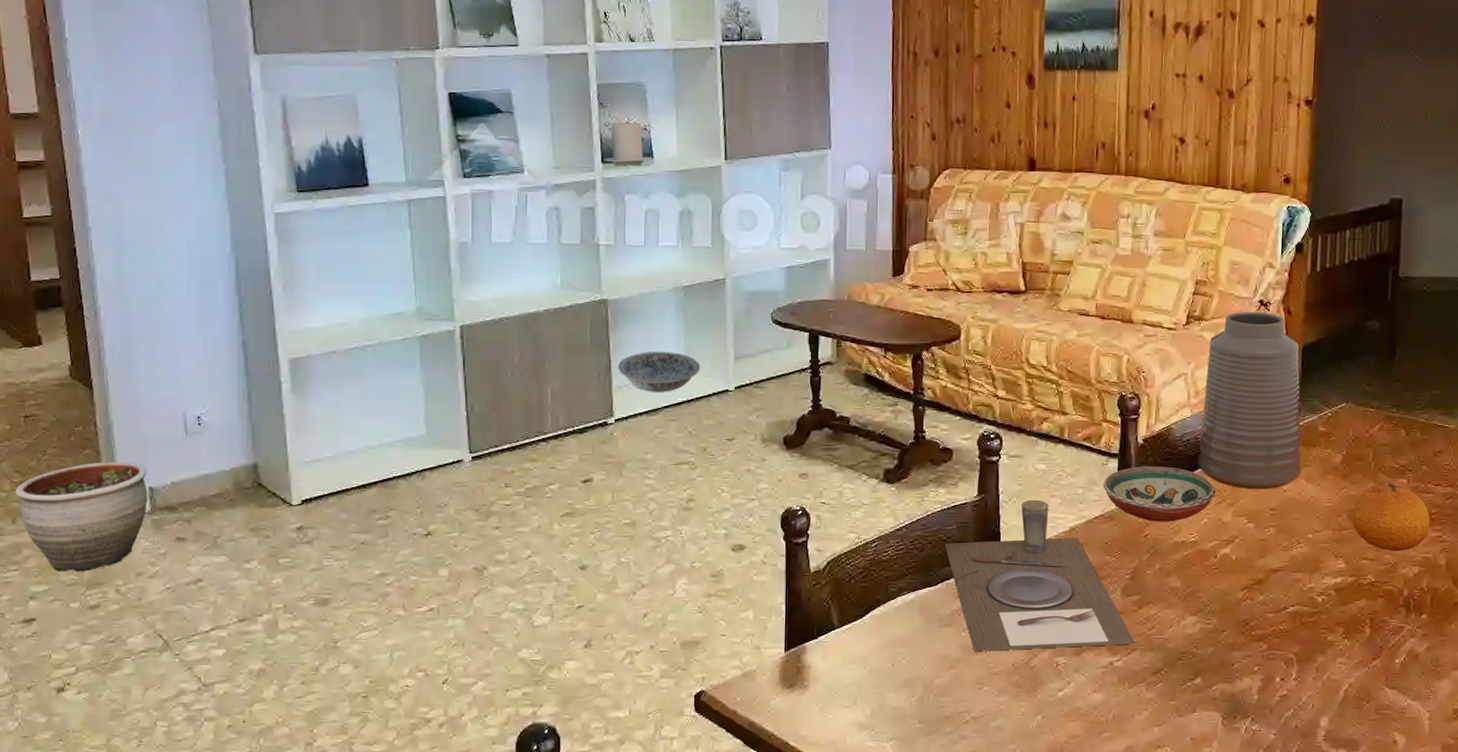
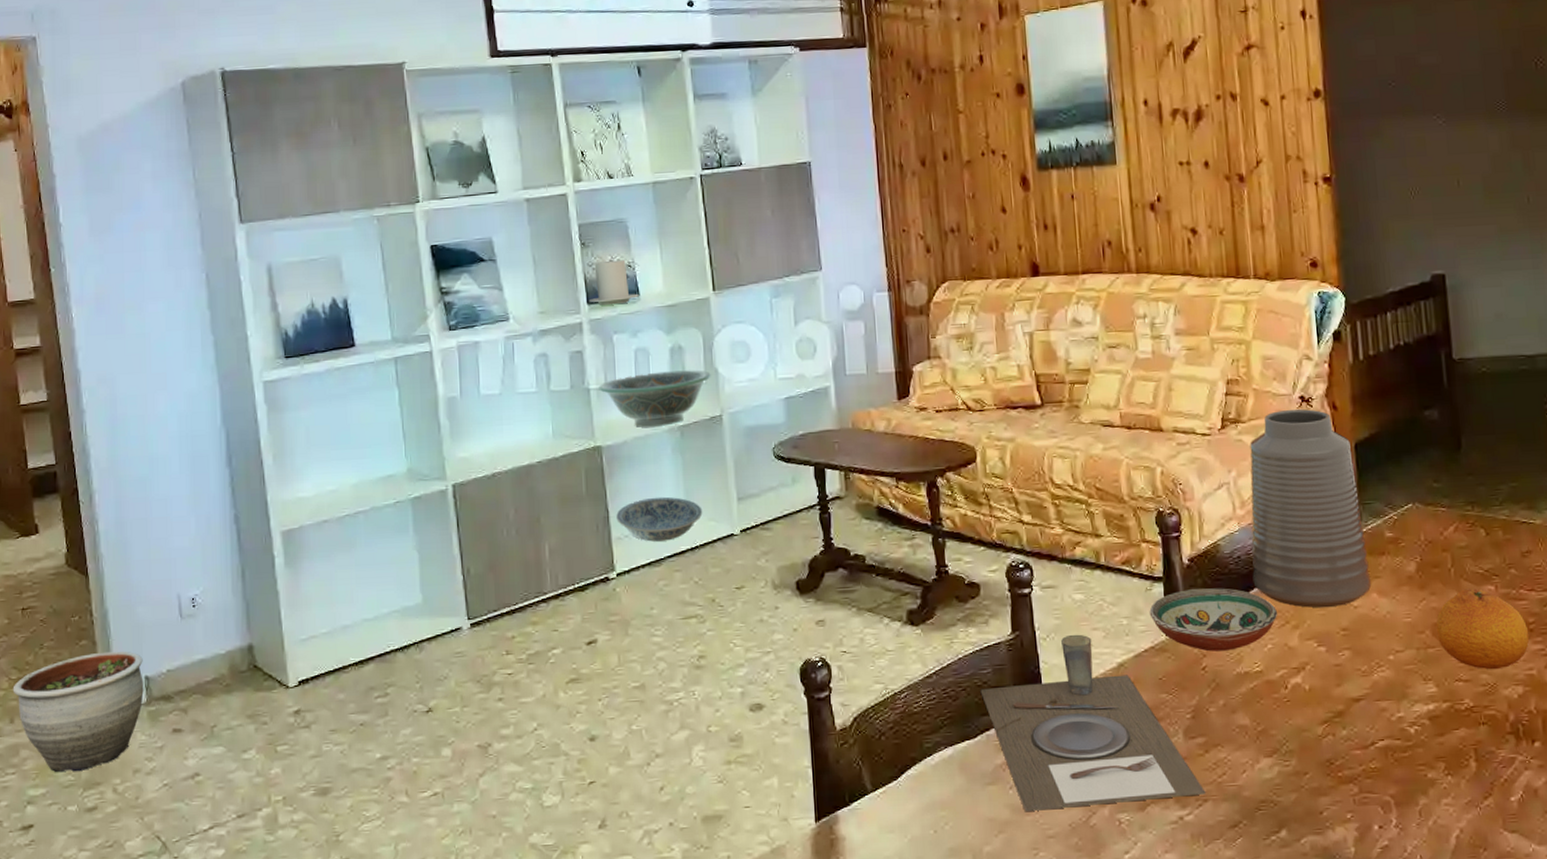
decorative bowl: none [608,233,717,285] -> present [599,370,711,427]

